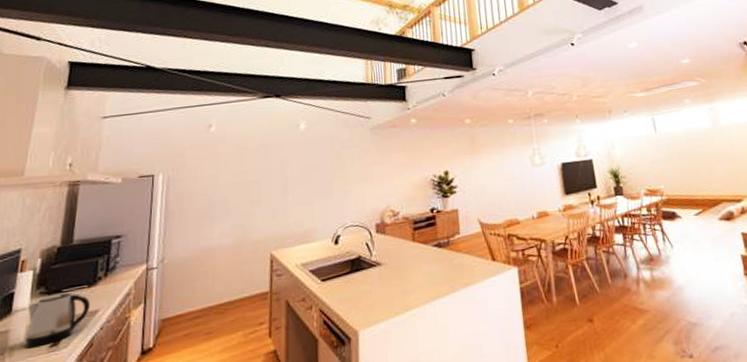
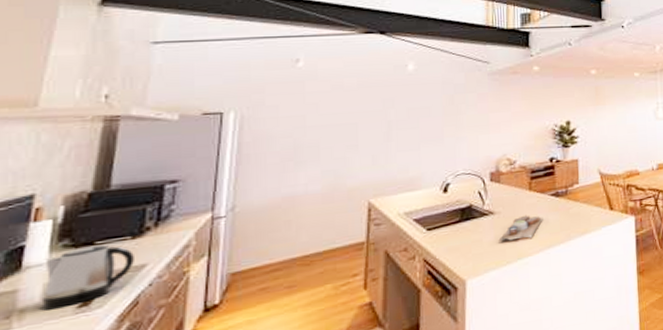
cutting board: none [387,266,428,292] -> present [500,215,543,241]

